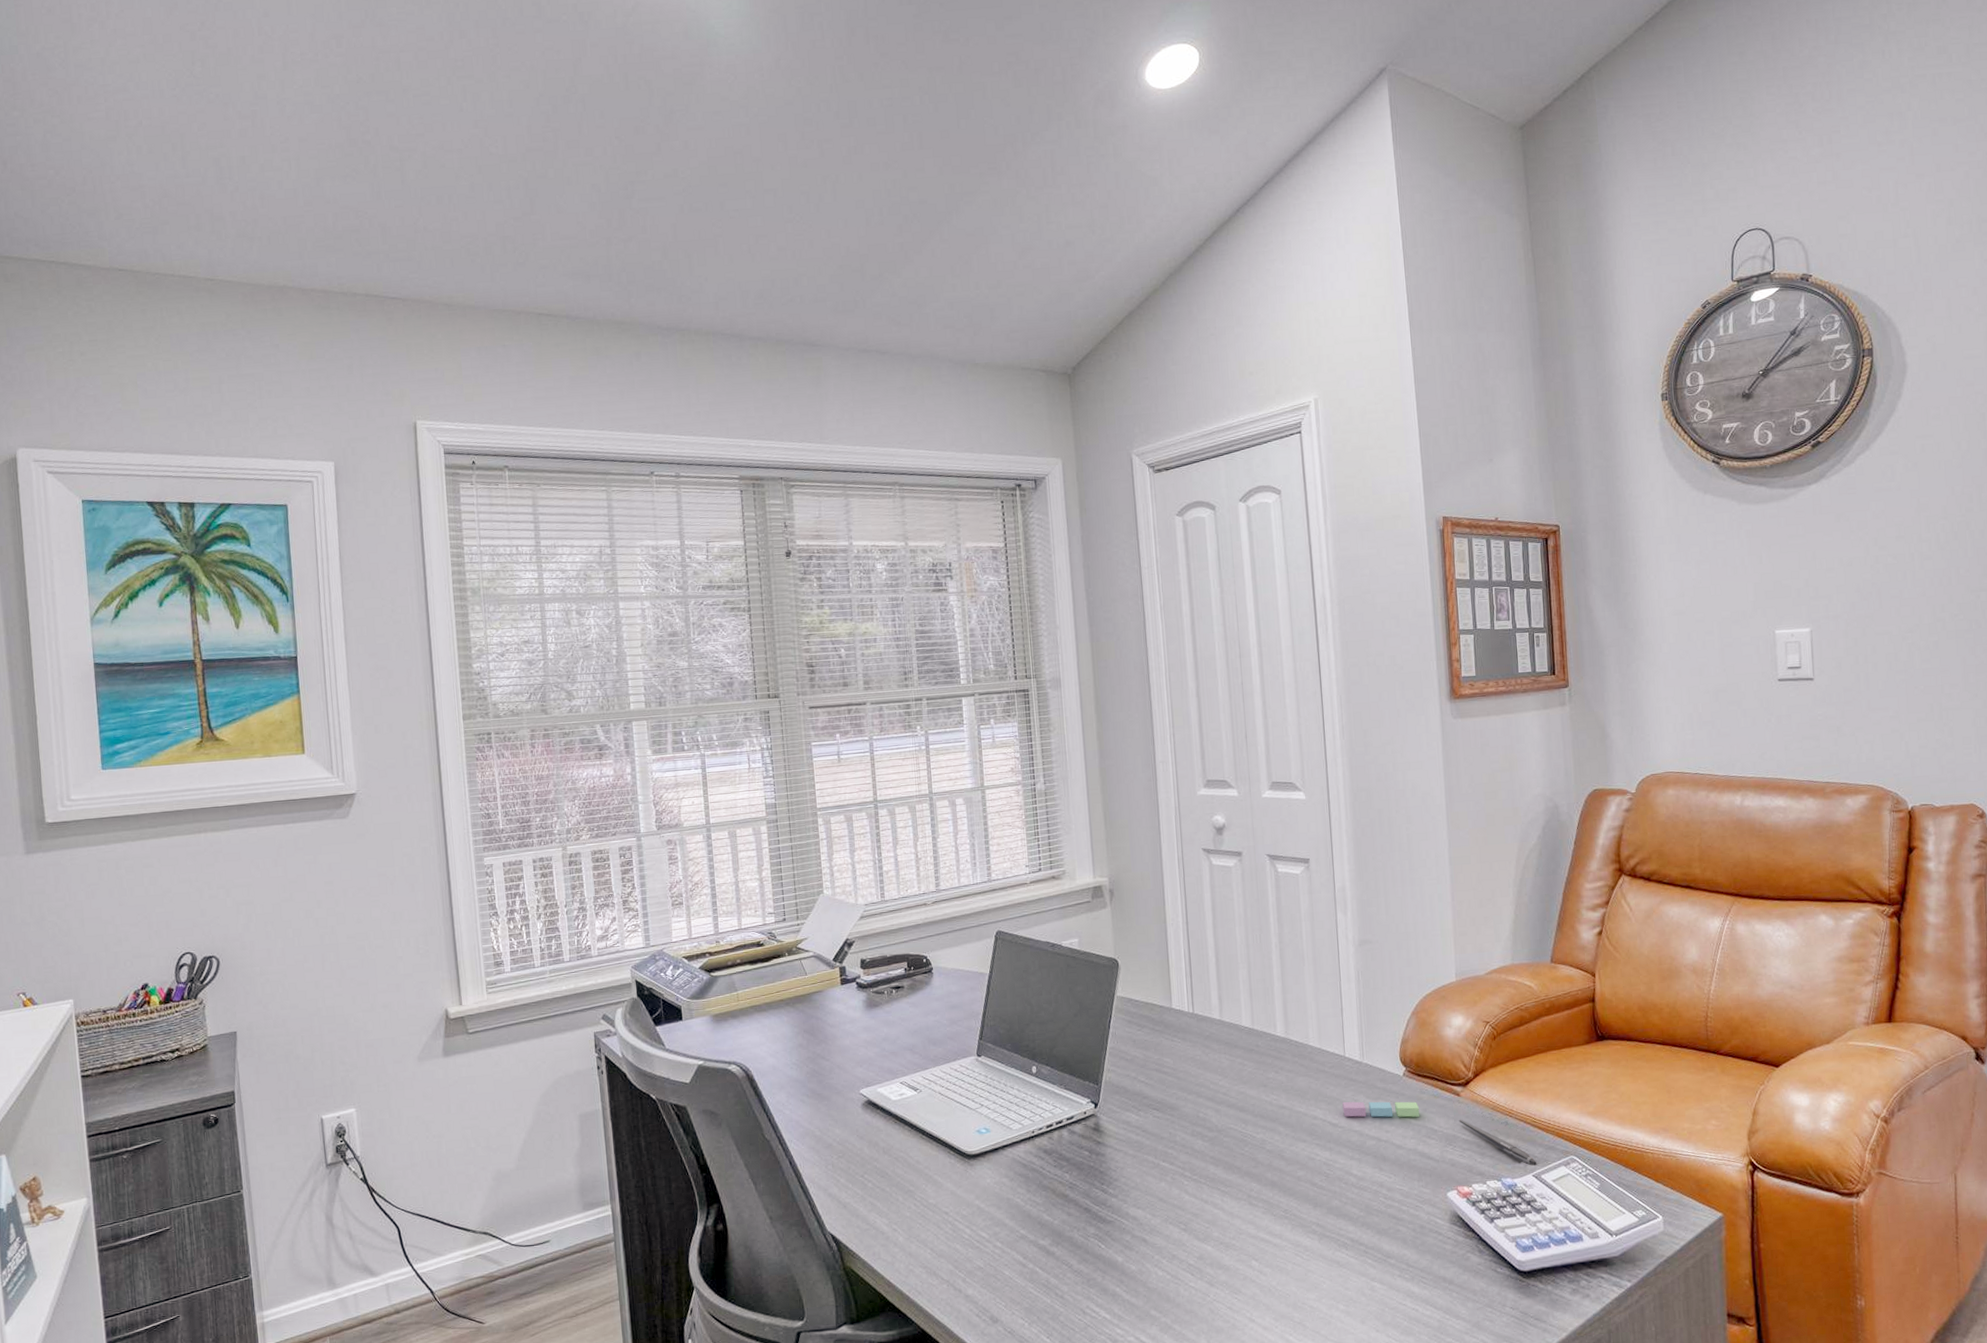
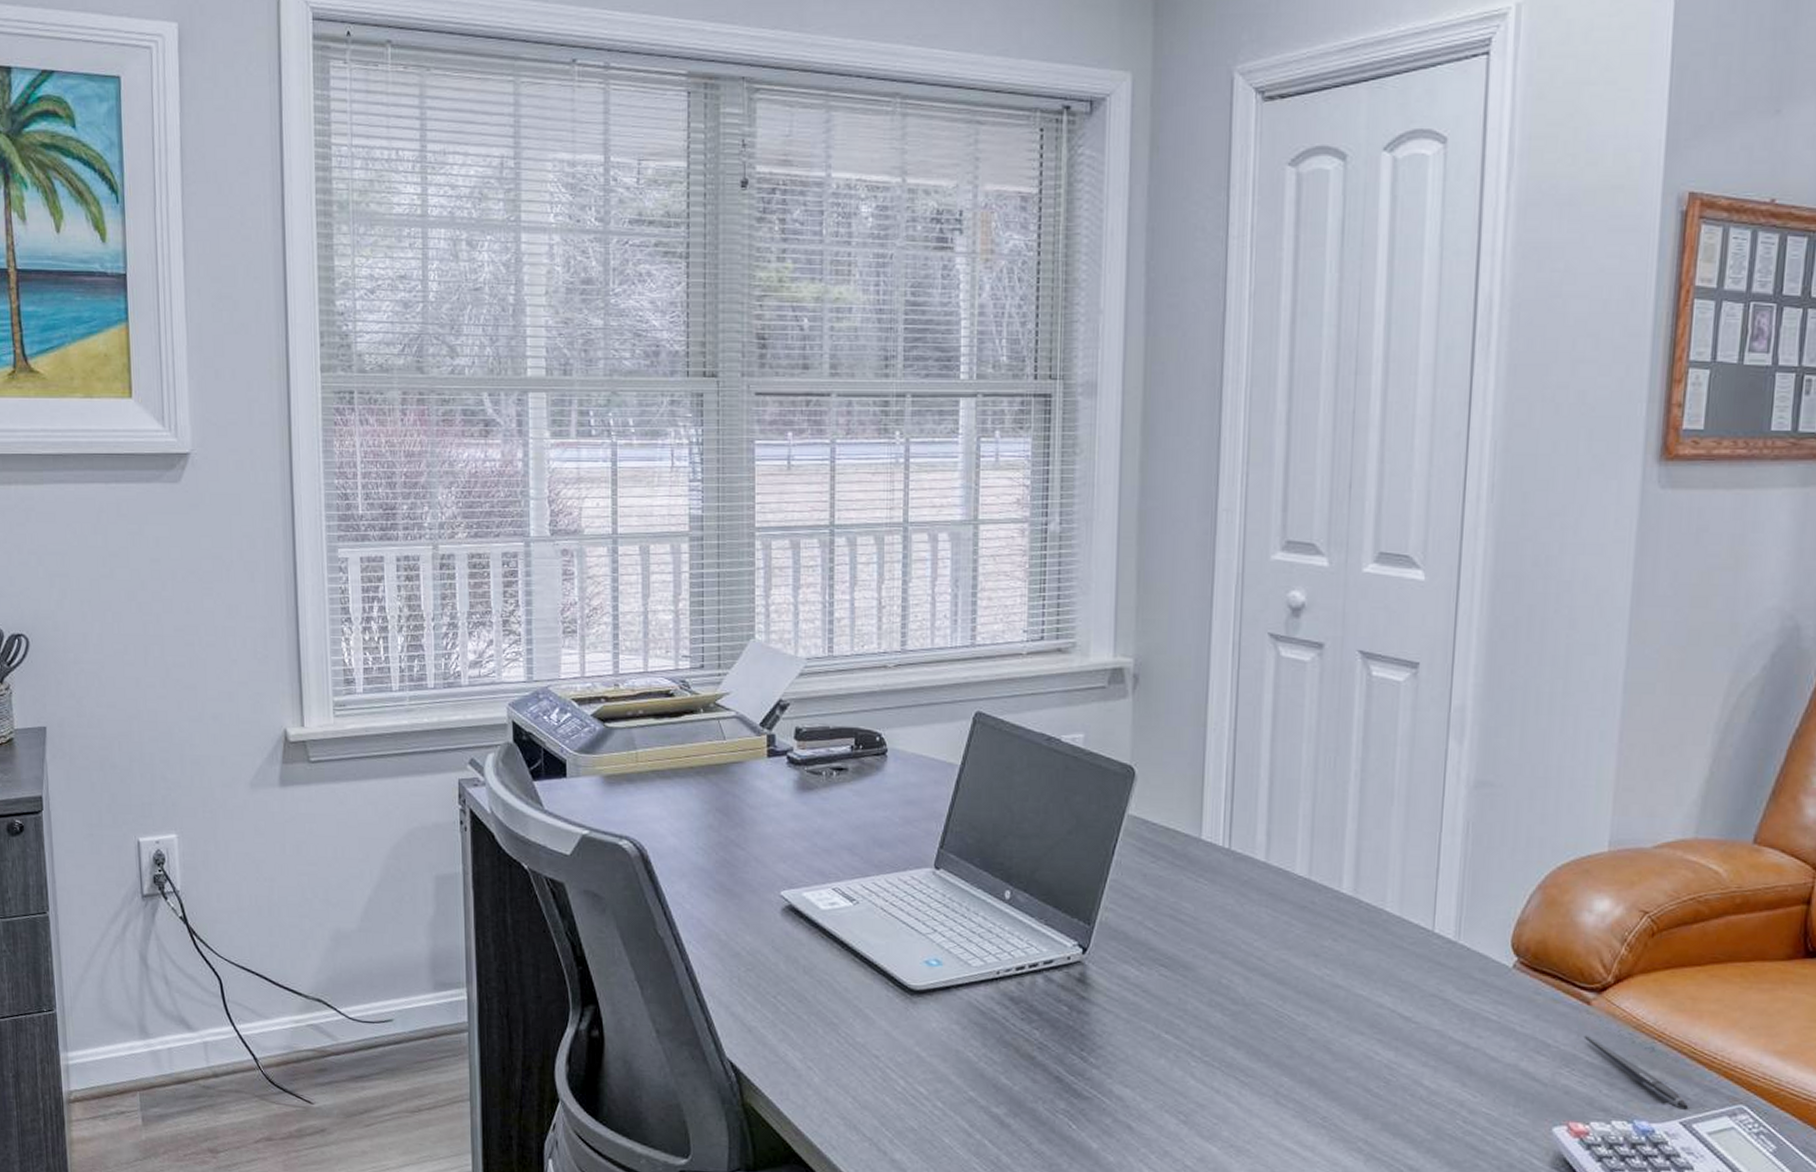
sticky notes: present [1342,1101,1420,1118] -> none [1421,990,1530,1024]

